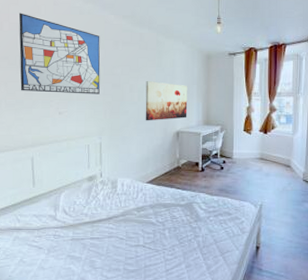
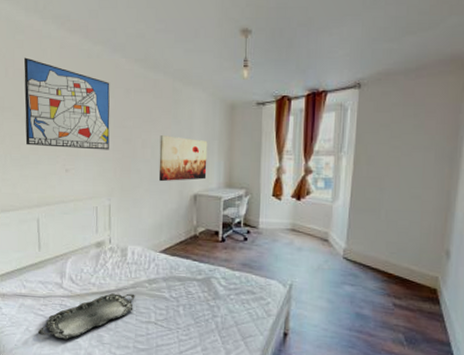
serving tray: none [32,221,125,267] -> present [37,293,135,340]

